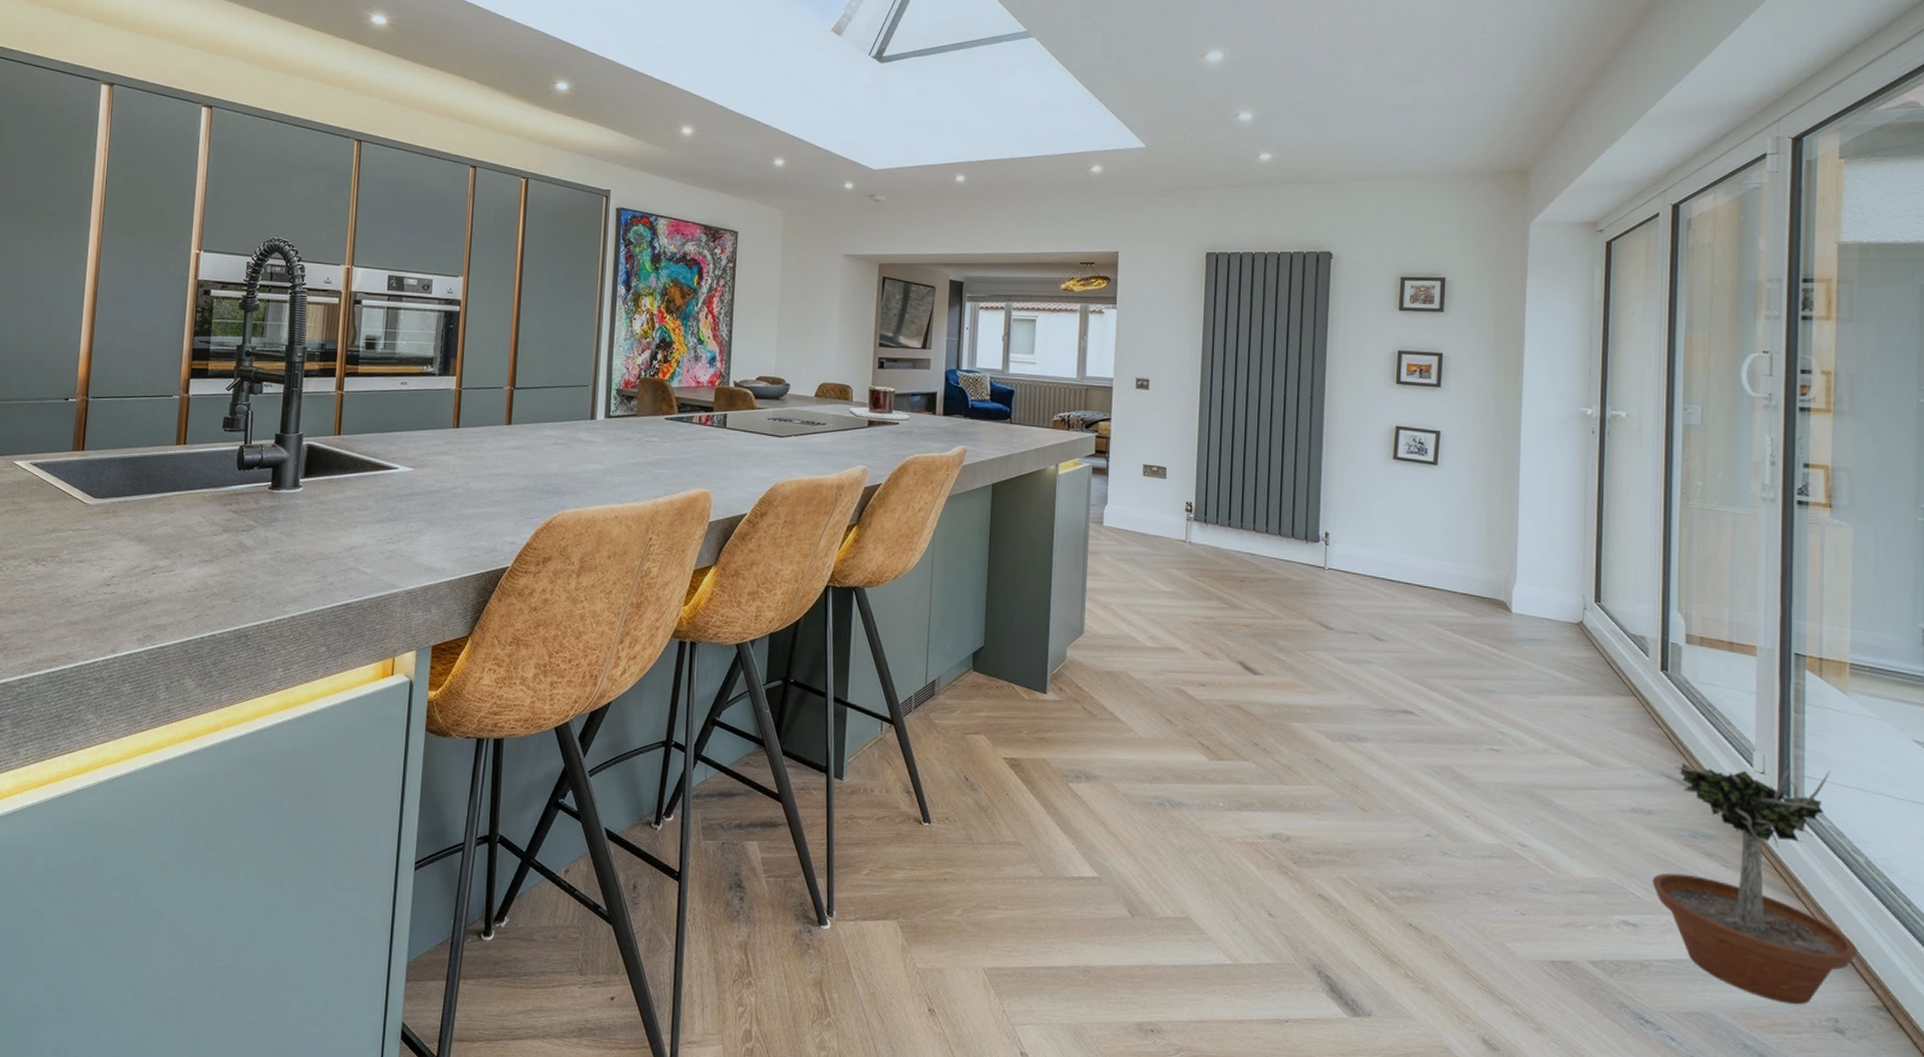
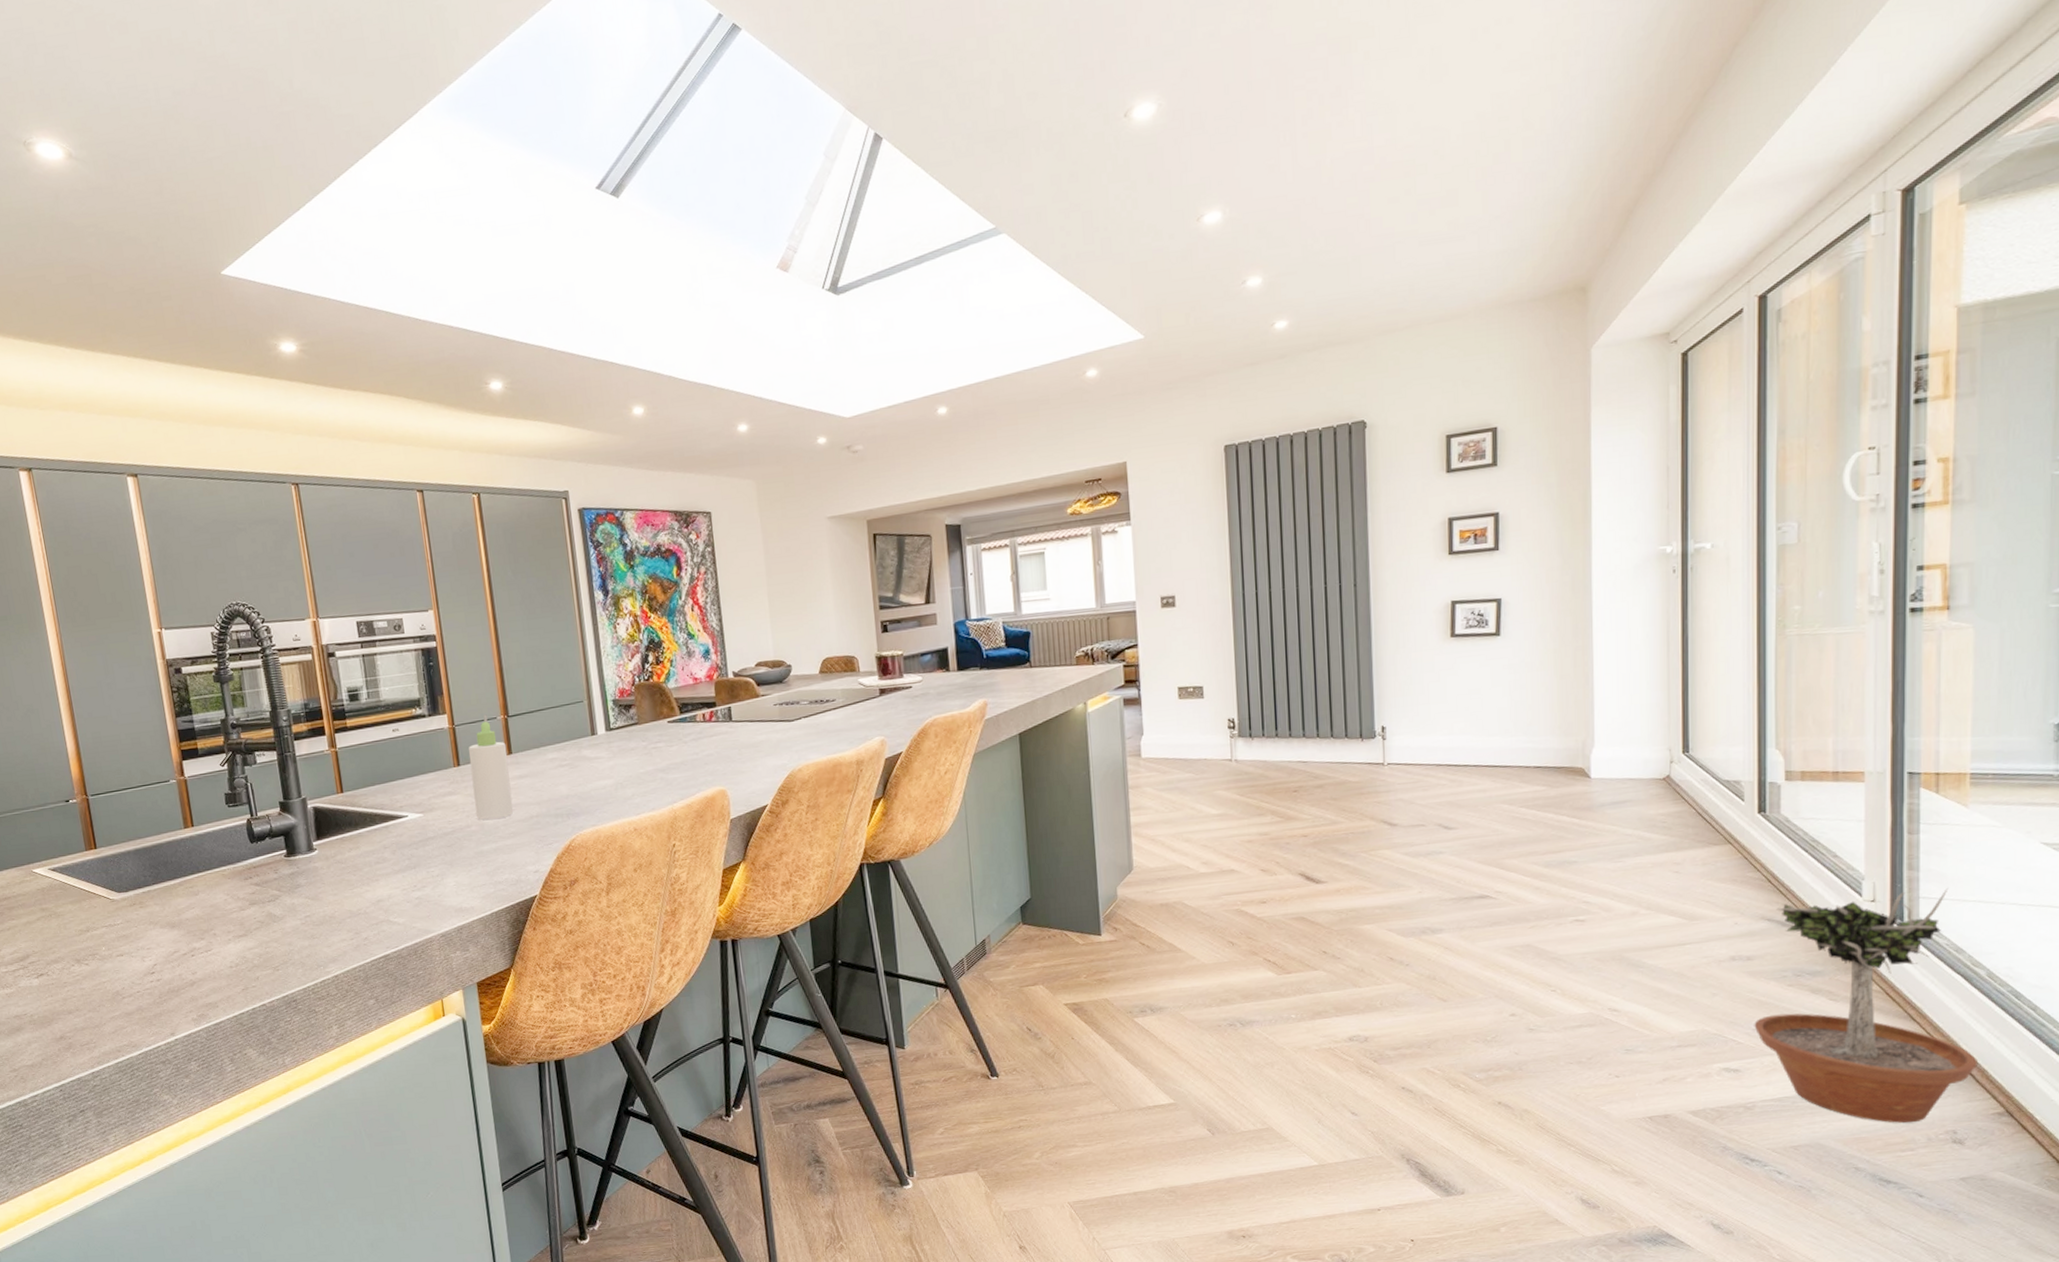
bottle: none [464,383,507,486] -> present [468,714,514,821]

